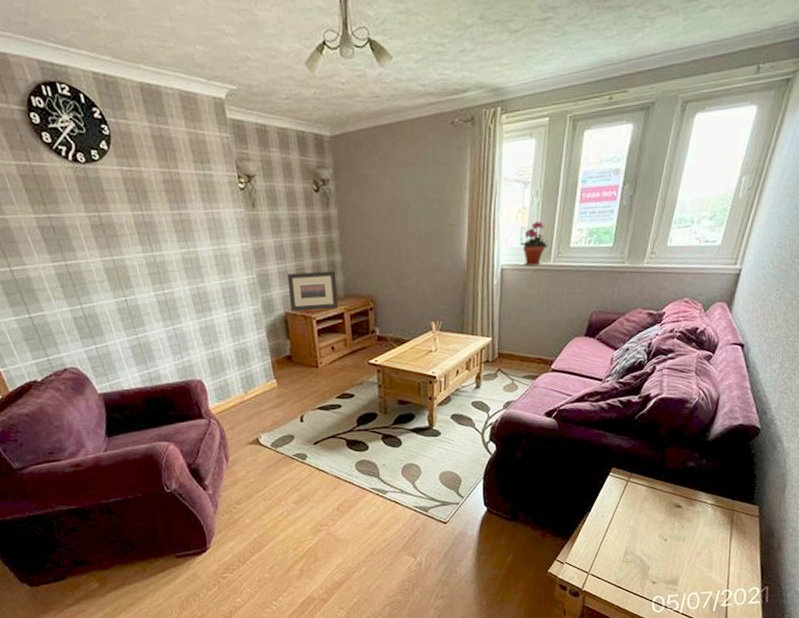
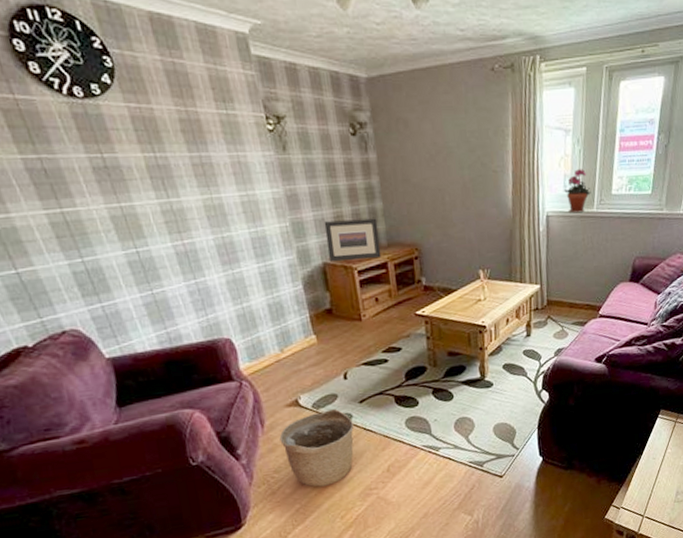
basket: none [241,449,308,520] -> present [279,409,354,487]

